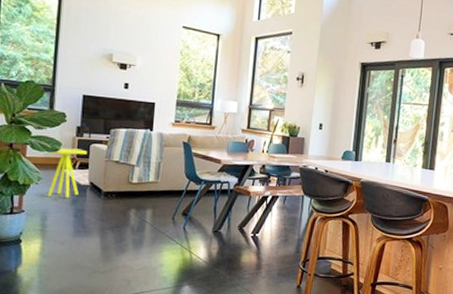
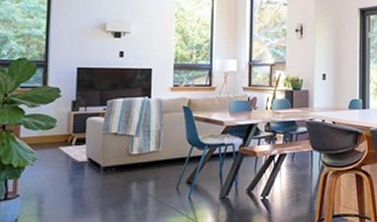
side table: present [46,147,88,198] -> none [42,124,85,178]

